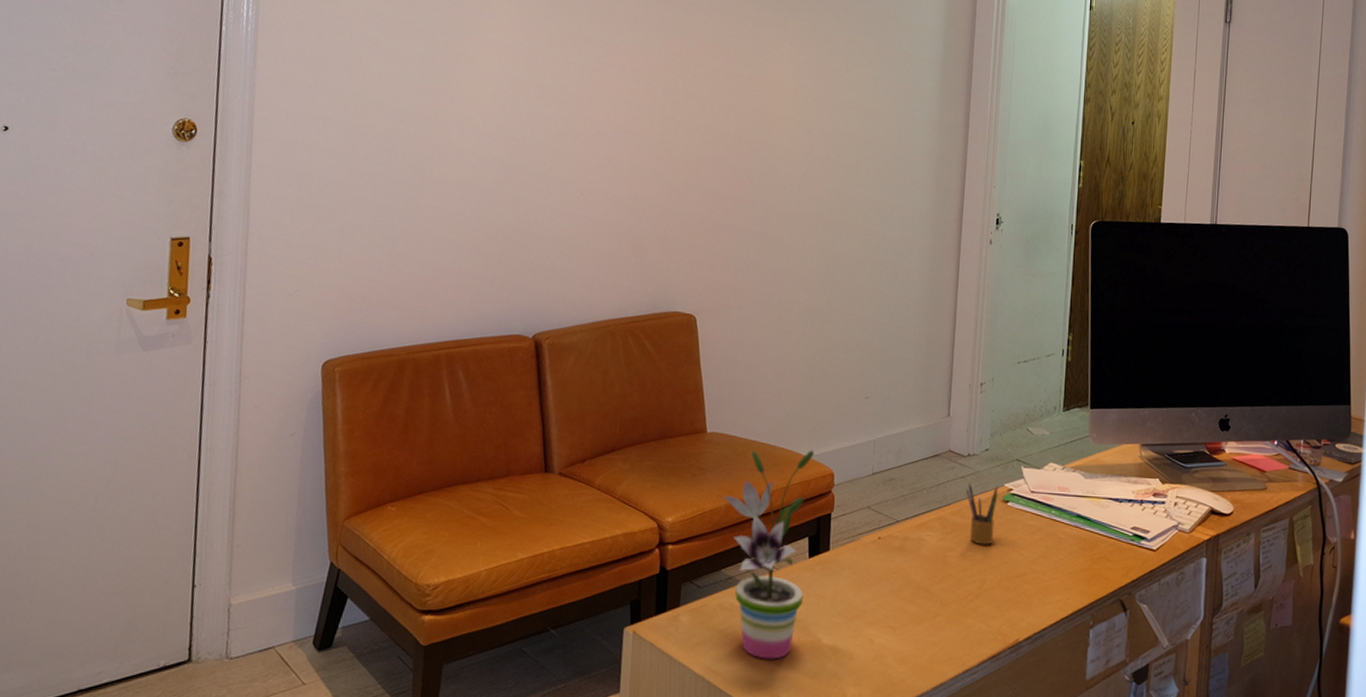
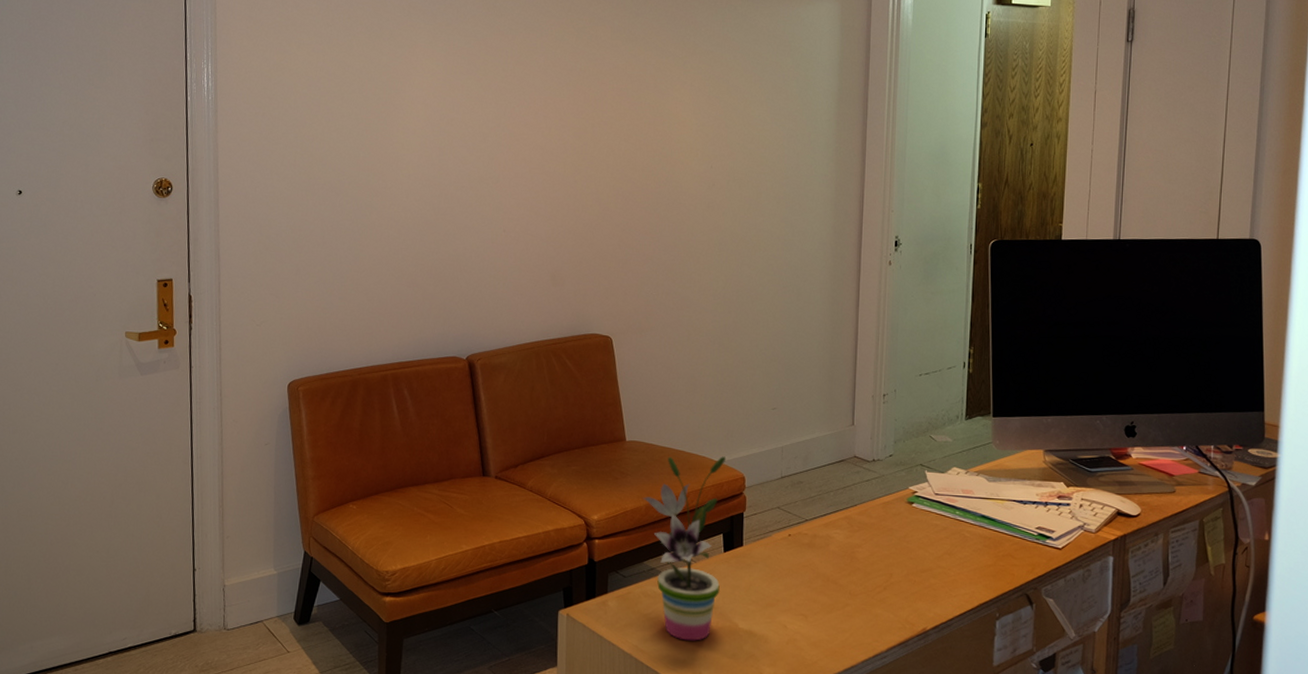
pencil box: present [966,483,998,545] -> none [871,486,903,543]

